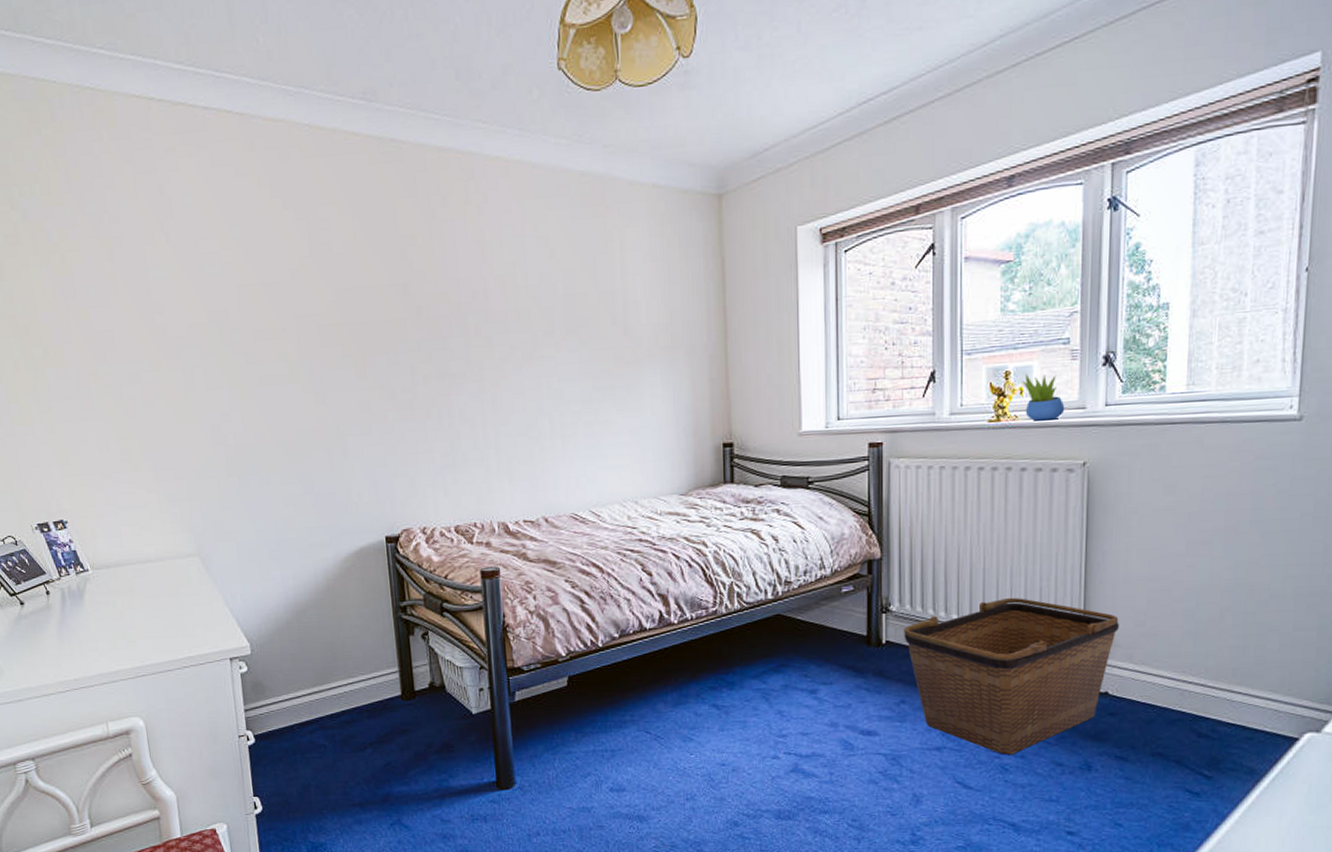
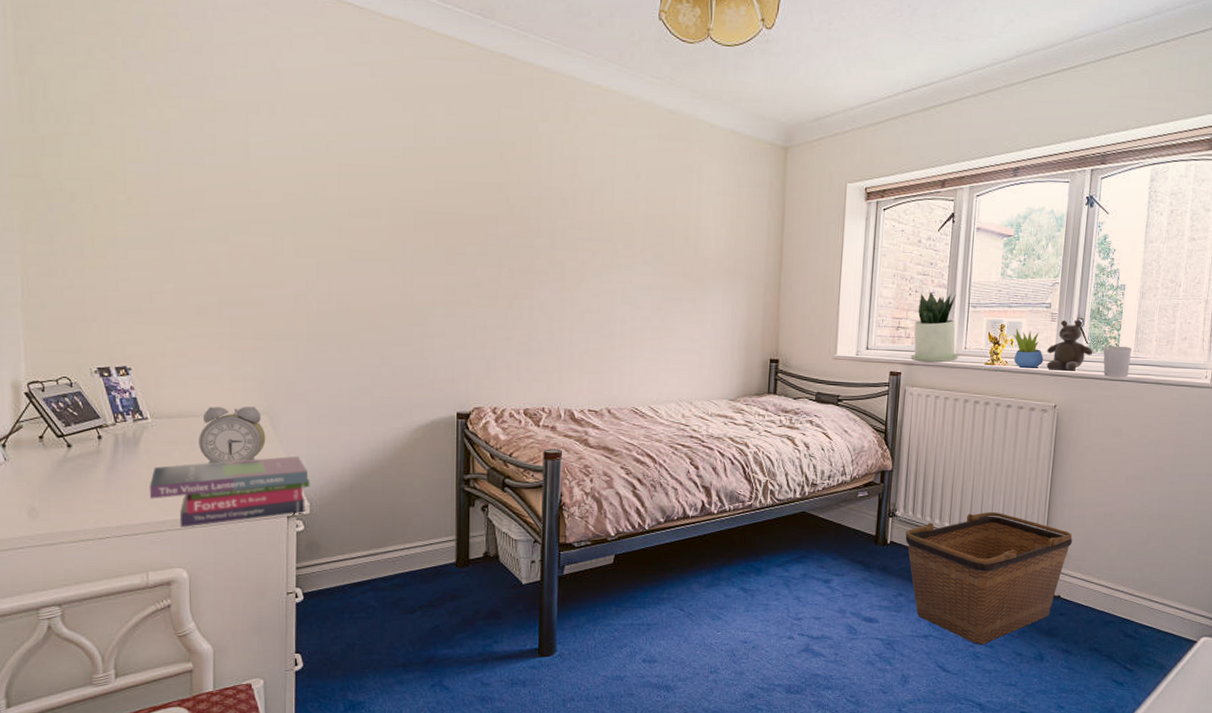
books: none [98,595,249,676] -> present [149,455,310,528]
alarm clock: none [137,548,201,611] -> present [199,406,266,464]
planter: none [893,341,955,428] -> present [910,291,960,363]
teddy bear: none [1068,354,1131,420] -> present [1047,320,1093,371]
candle holder: none [1144,380,1183,421] -> present [1103,346,1132,378]

